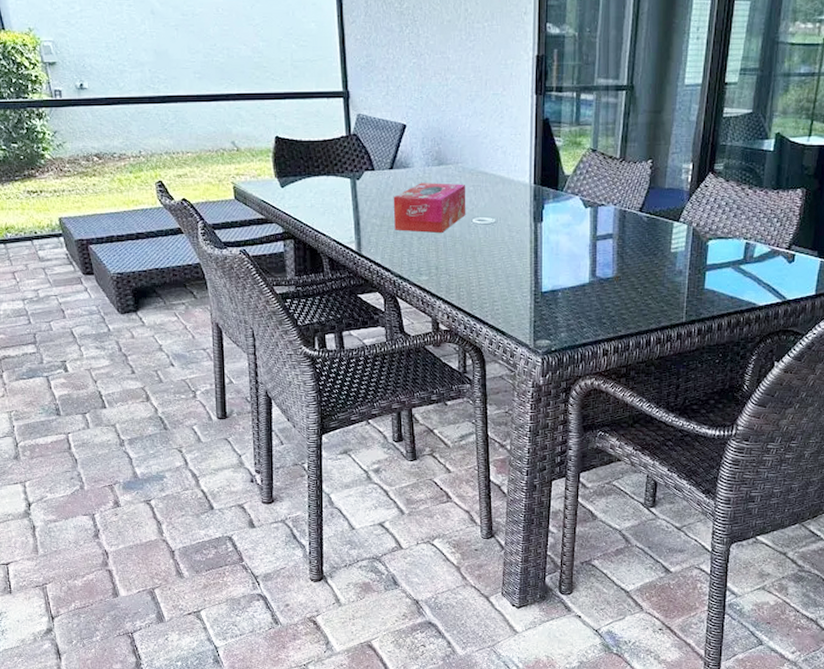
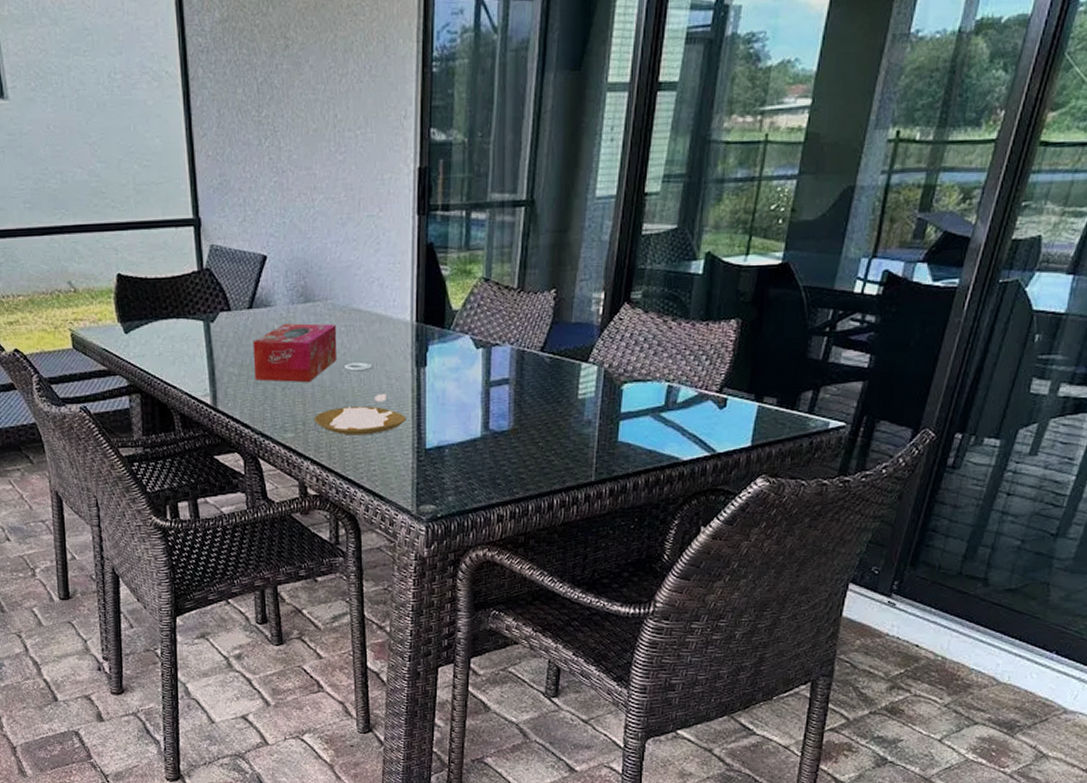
placemat: none [446,245,525,279] -> present [314,394,406,436]

